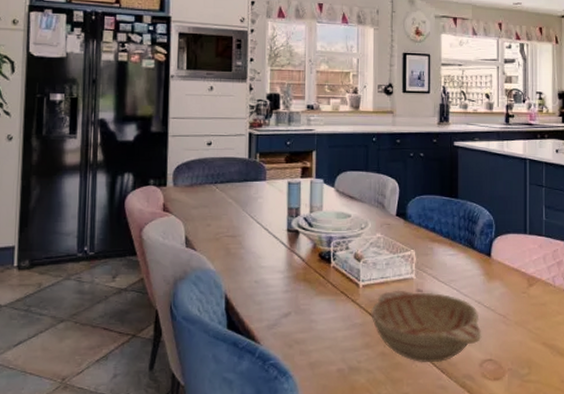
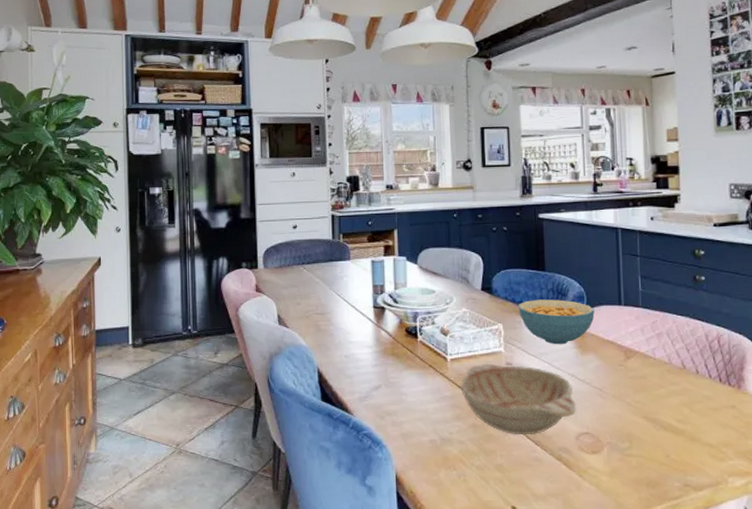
cereal bowl: none [431,227,502,272] -> present [518,299,595,345]

